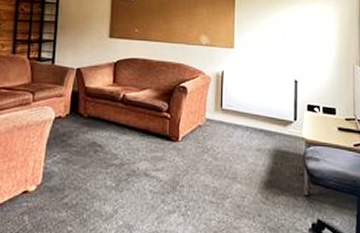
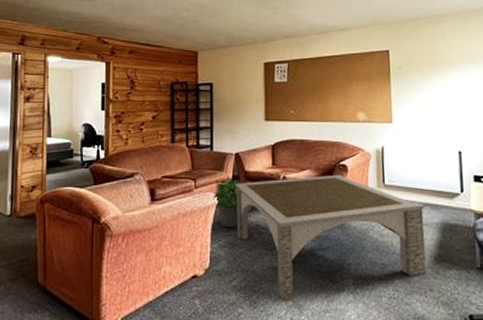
potted plant: none [50,91,85,144] -> present [213,176,246,228]
coffee table: none [73,96,260,221] -> present [235,175,426,301]

